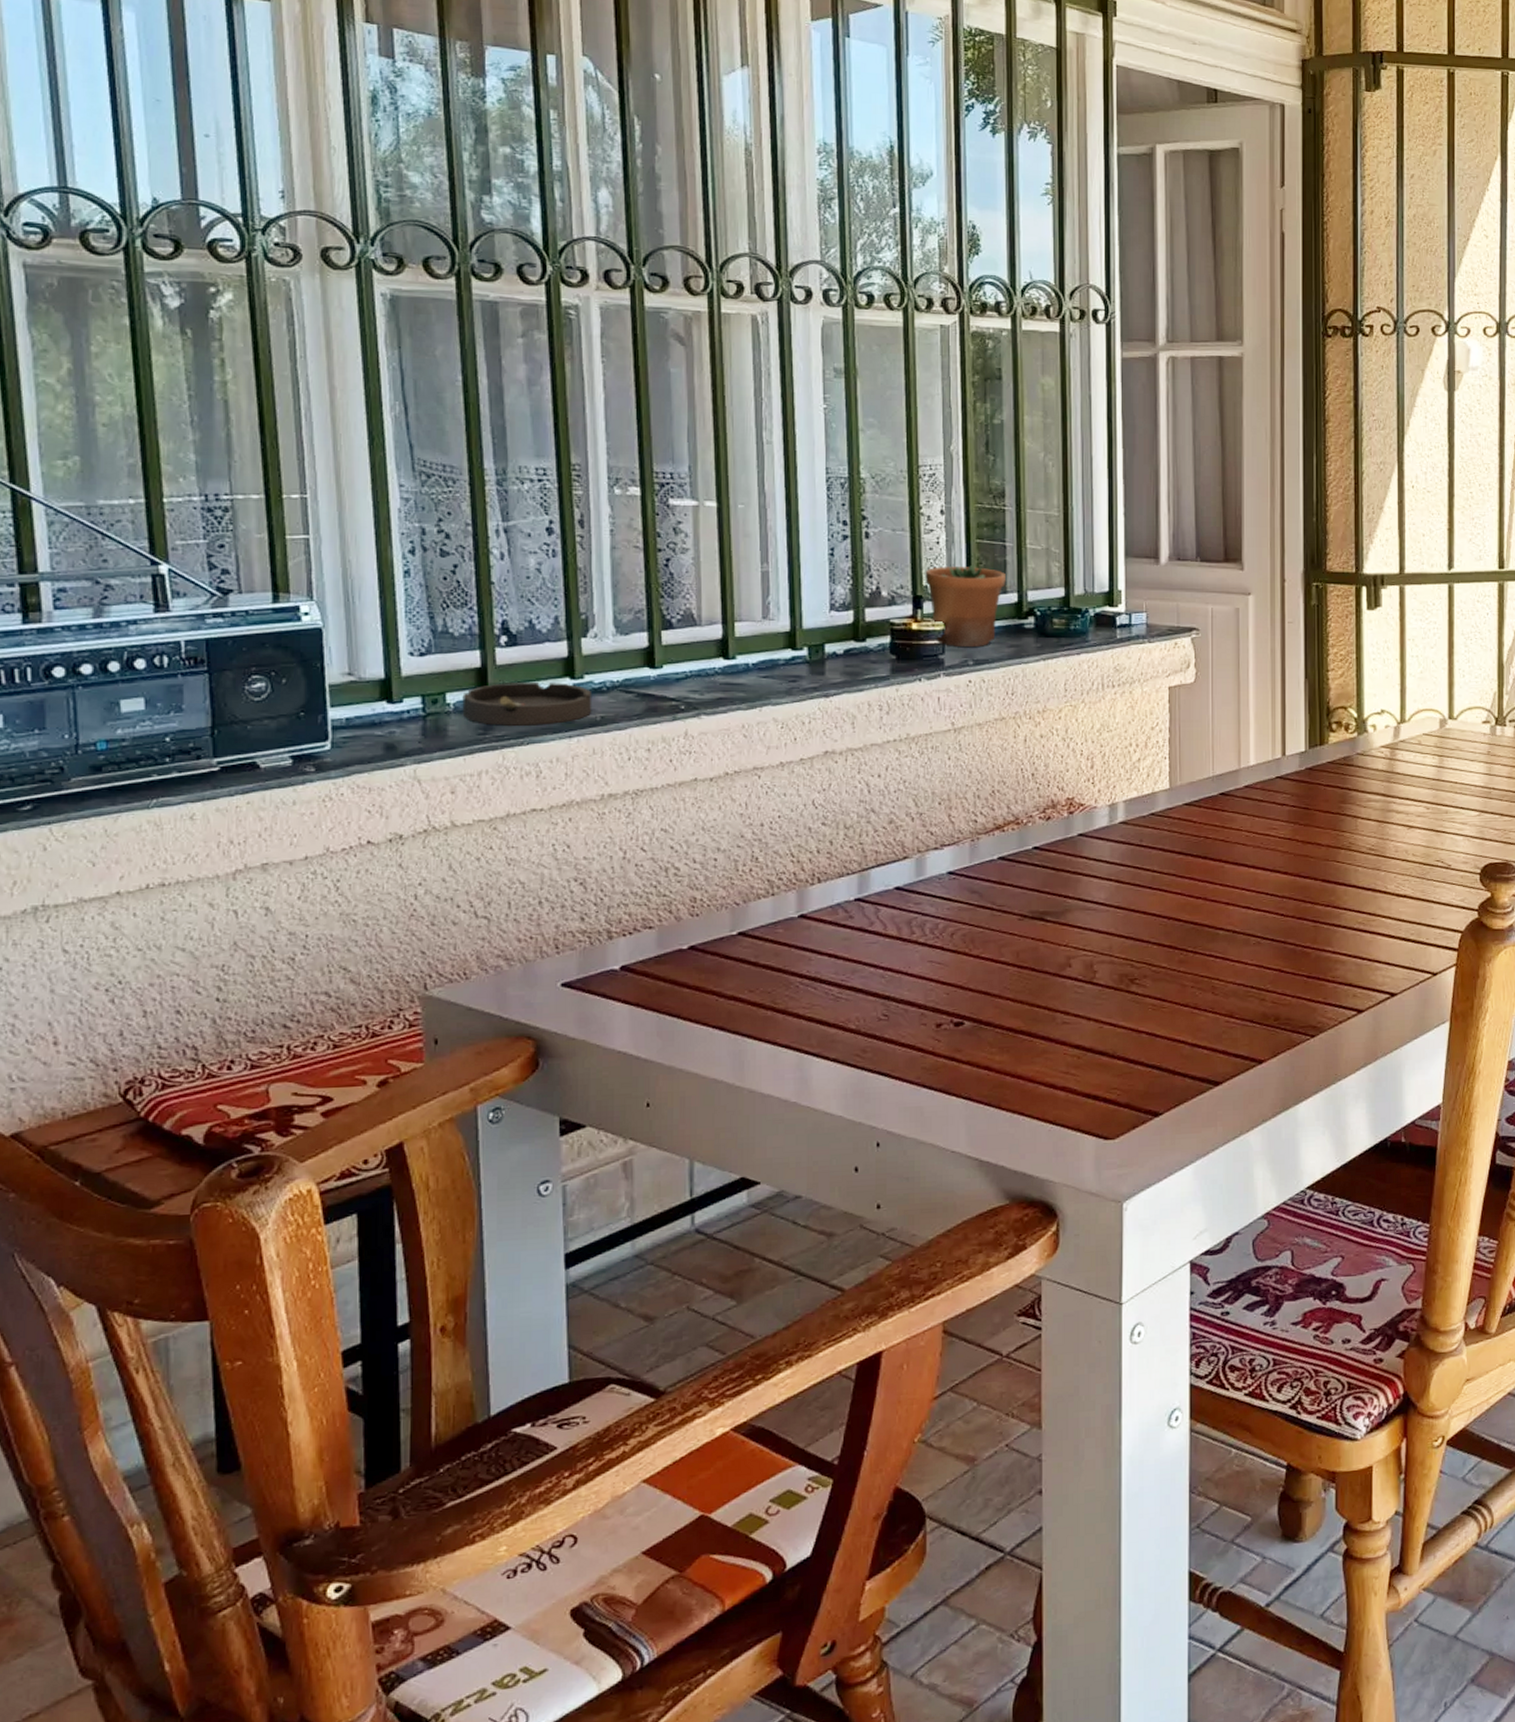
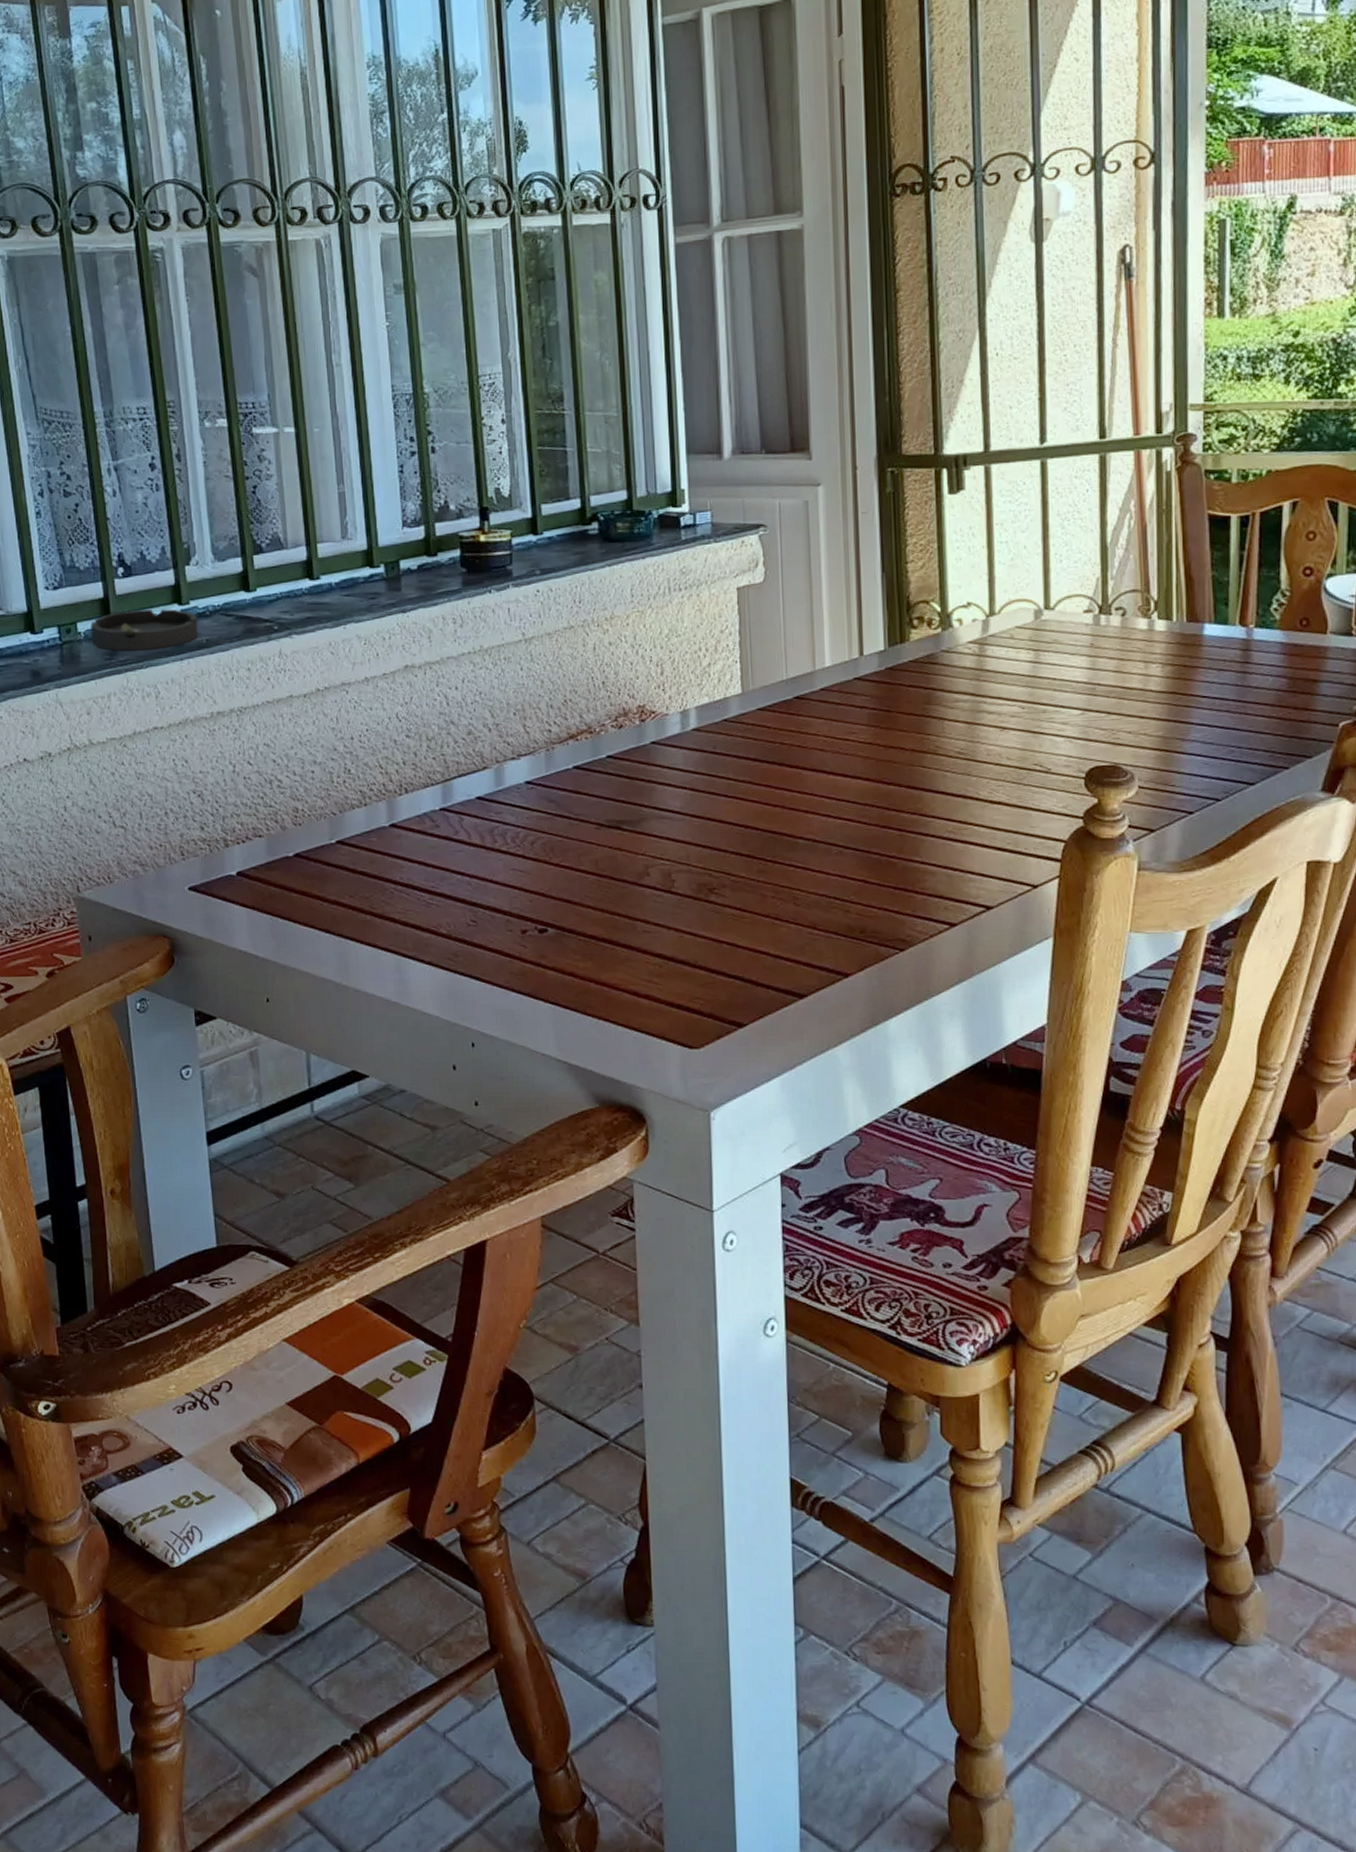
planter: present [925,564,1006,647] -> none [490,472,568,557]

